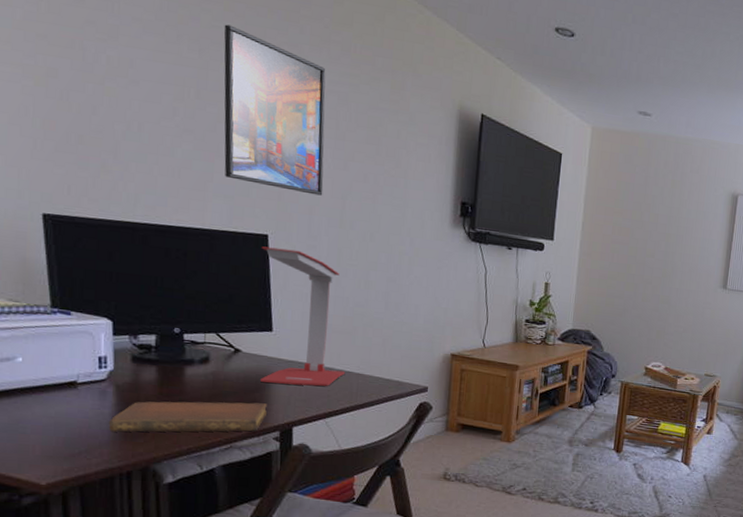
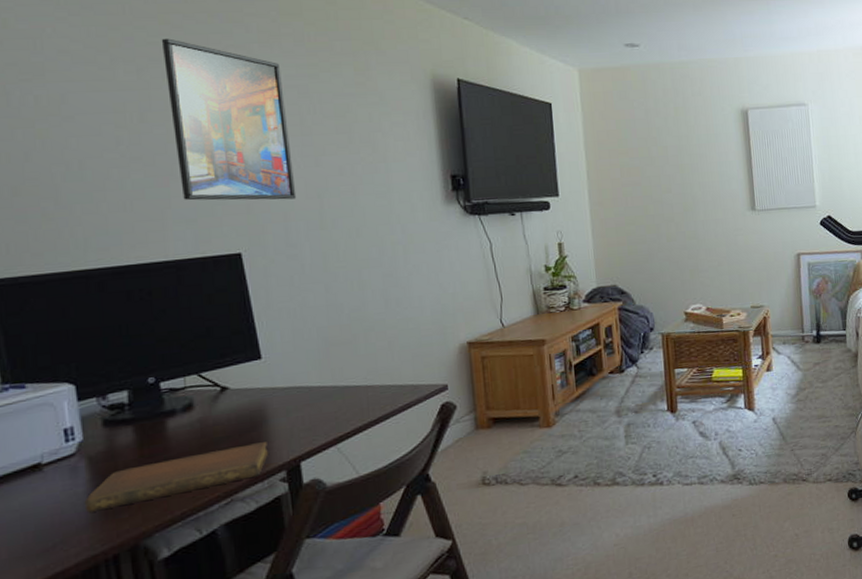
desk lamp: present [261,246,346,386] -> none [235,263,352,418]

